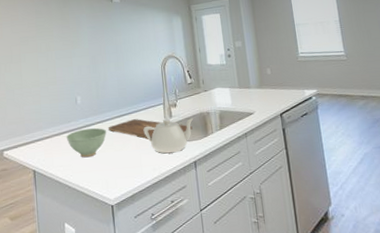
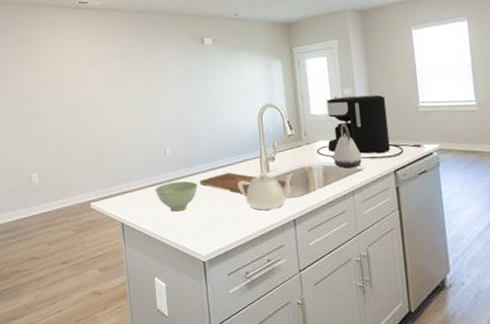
coffee maker: none [213,46,305,104] -> present [316,94,424,159]
kettle: none [227,72,253,113] -> present [332,123,363,168]

